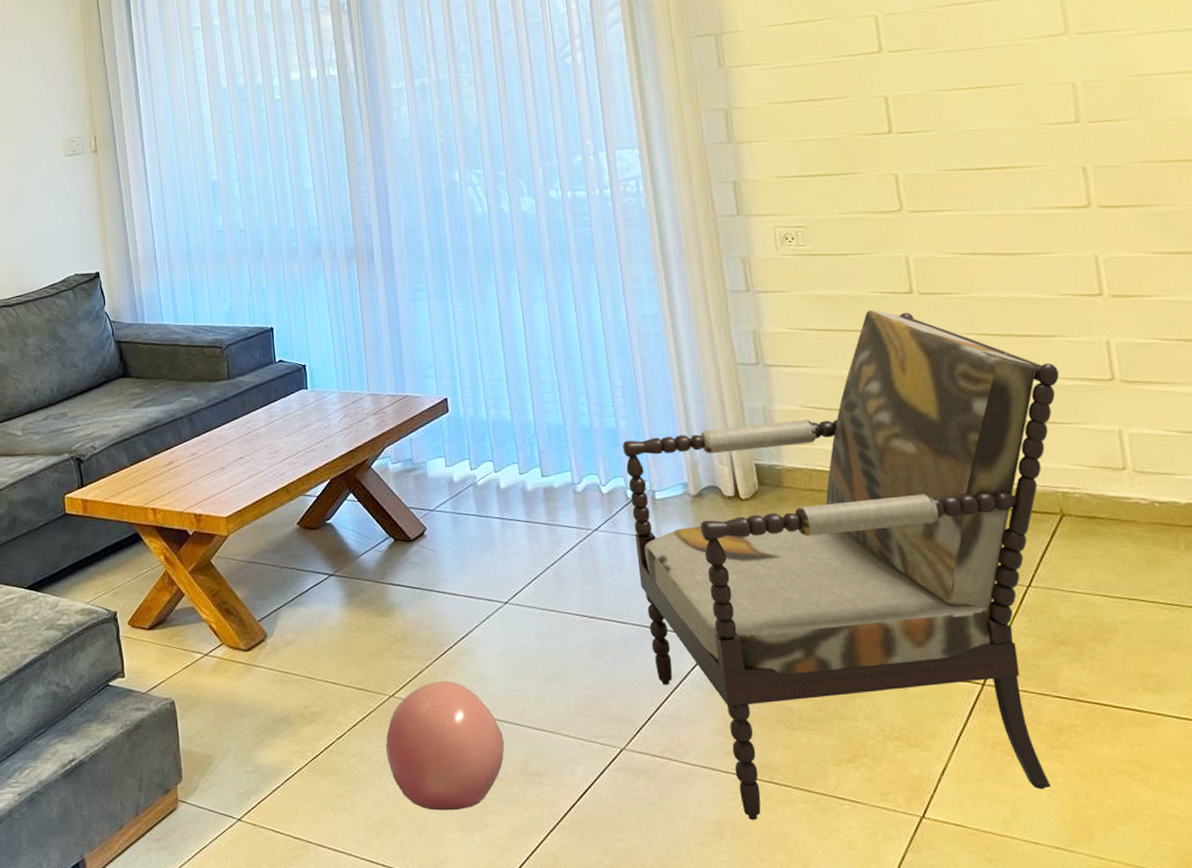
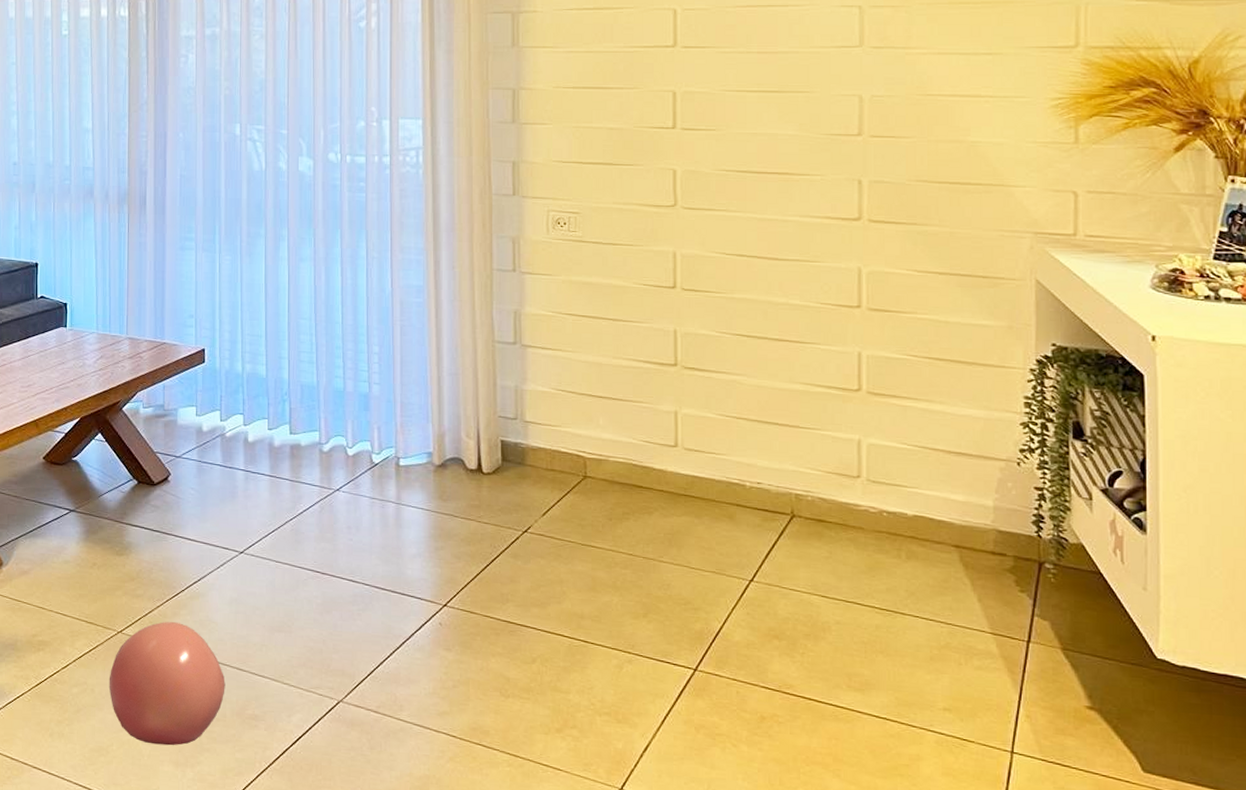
armchair: present [622,310,1060,820] -> none [373,301,809,778]

